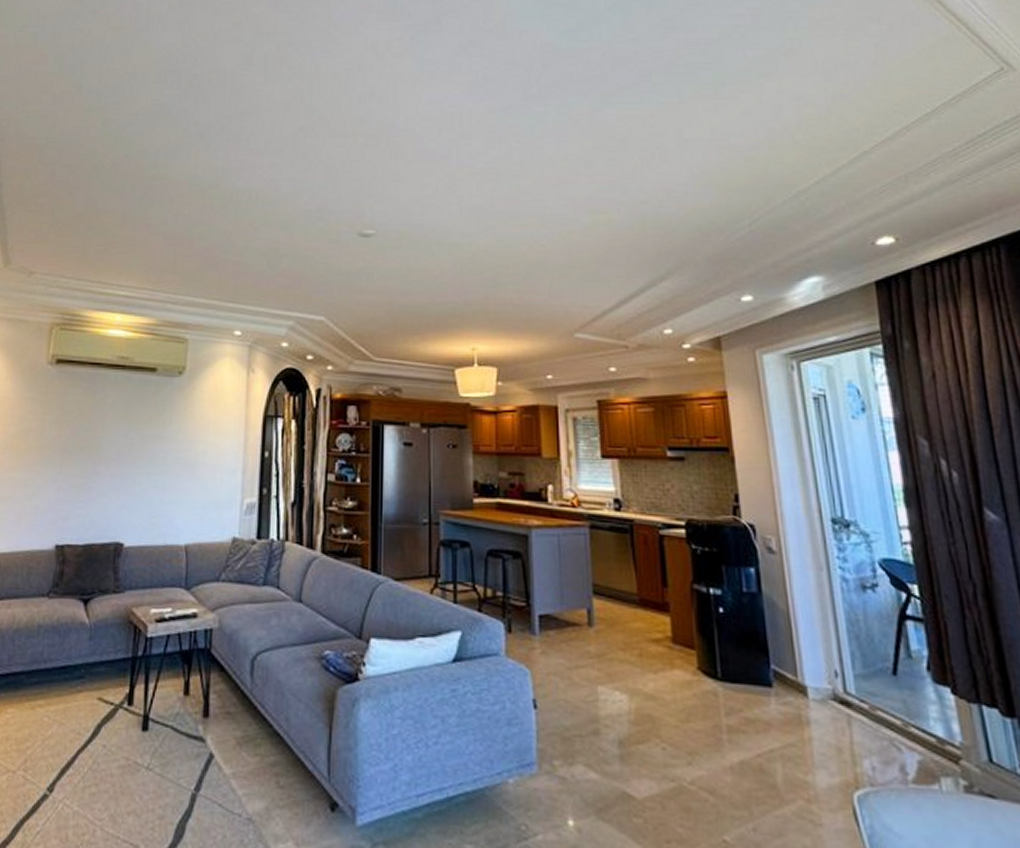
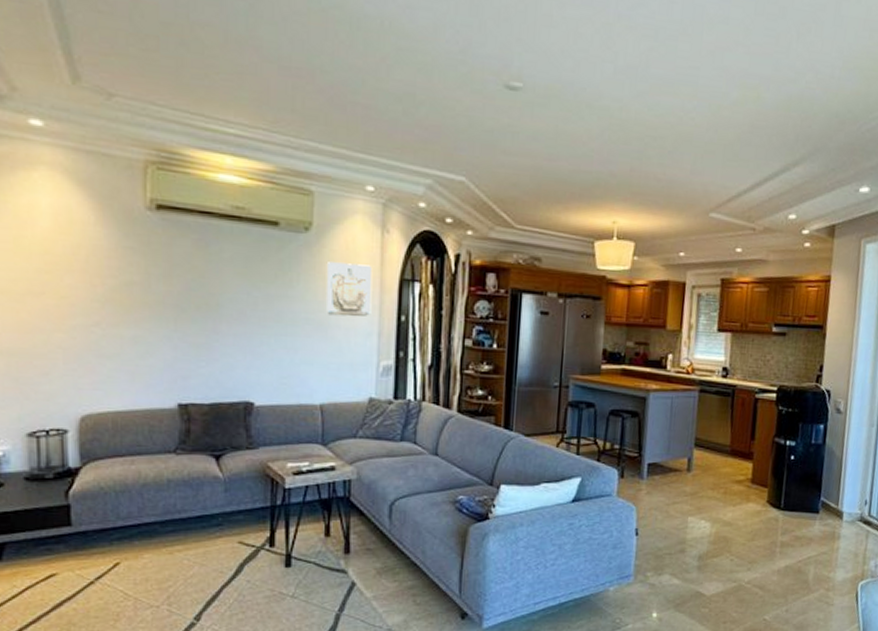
wall sculpture: none [195,402,239,455] -> present [327,262,373,317]

